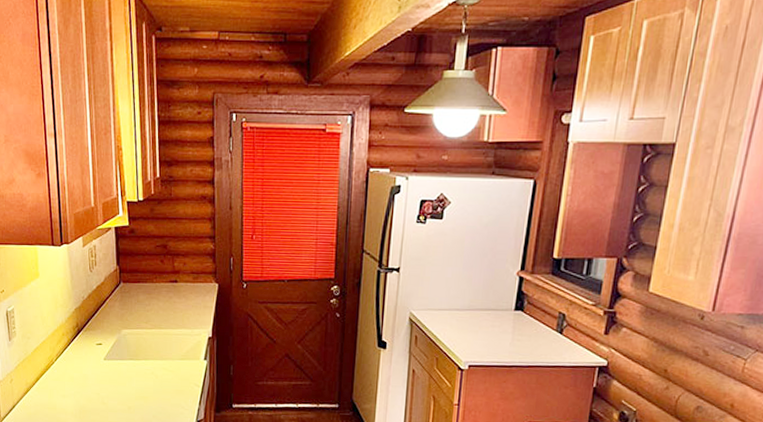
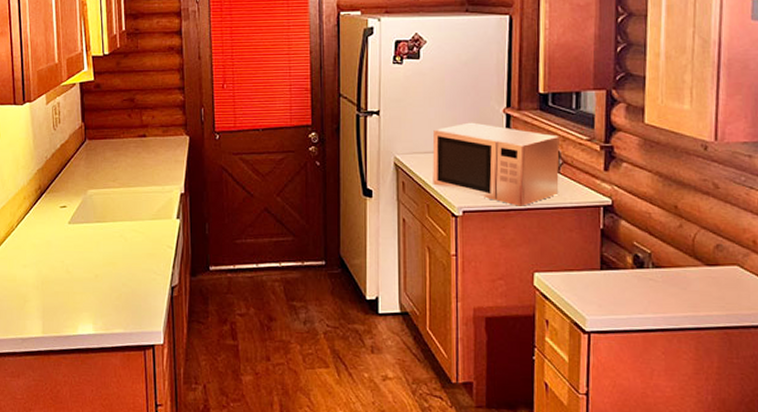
microwave: none [444,283,567,364] -> present [432,122,560,206]

